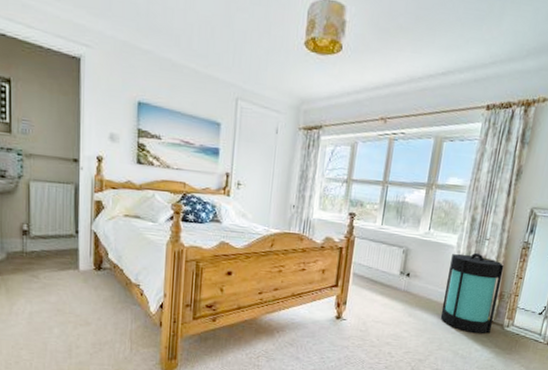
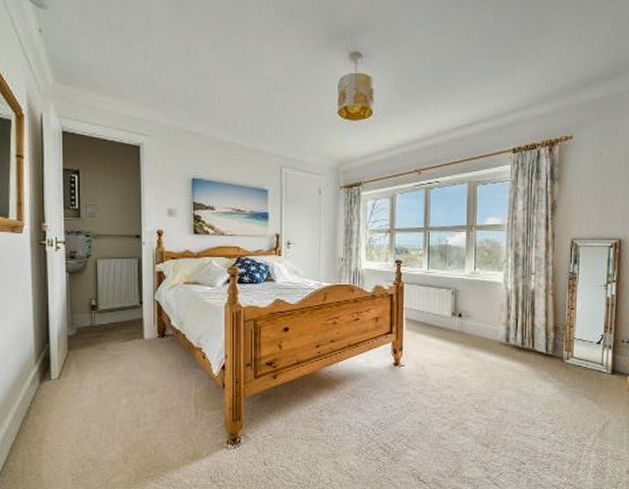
lantern: present [440,252,504,334] -> none [498,287,554,369]

